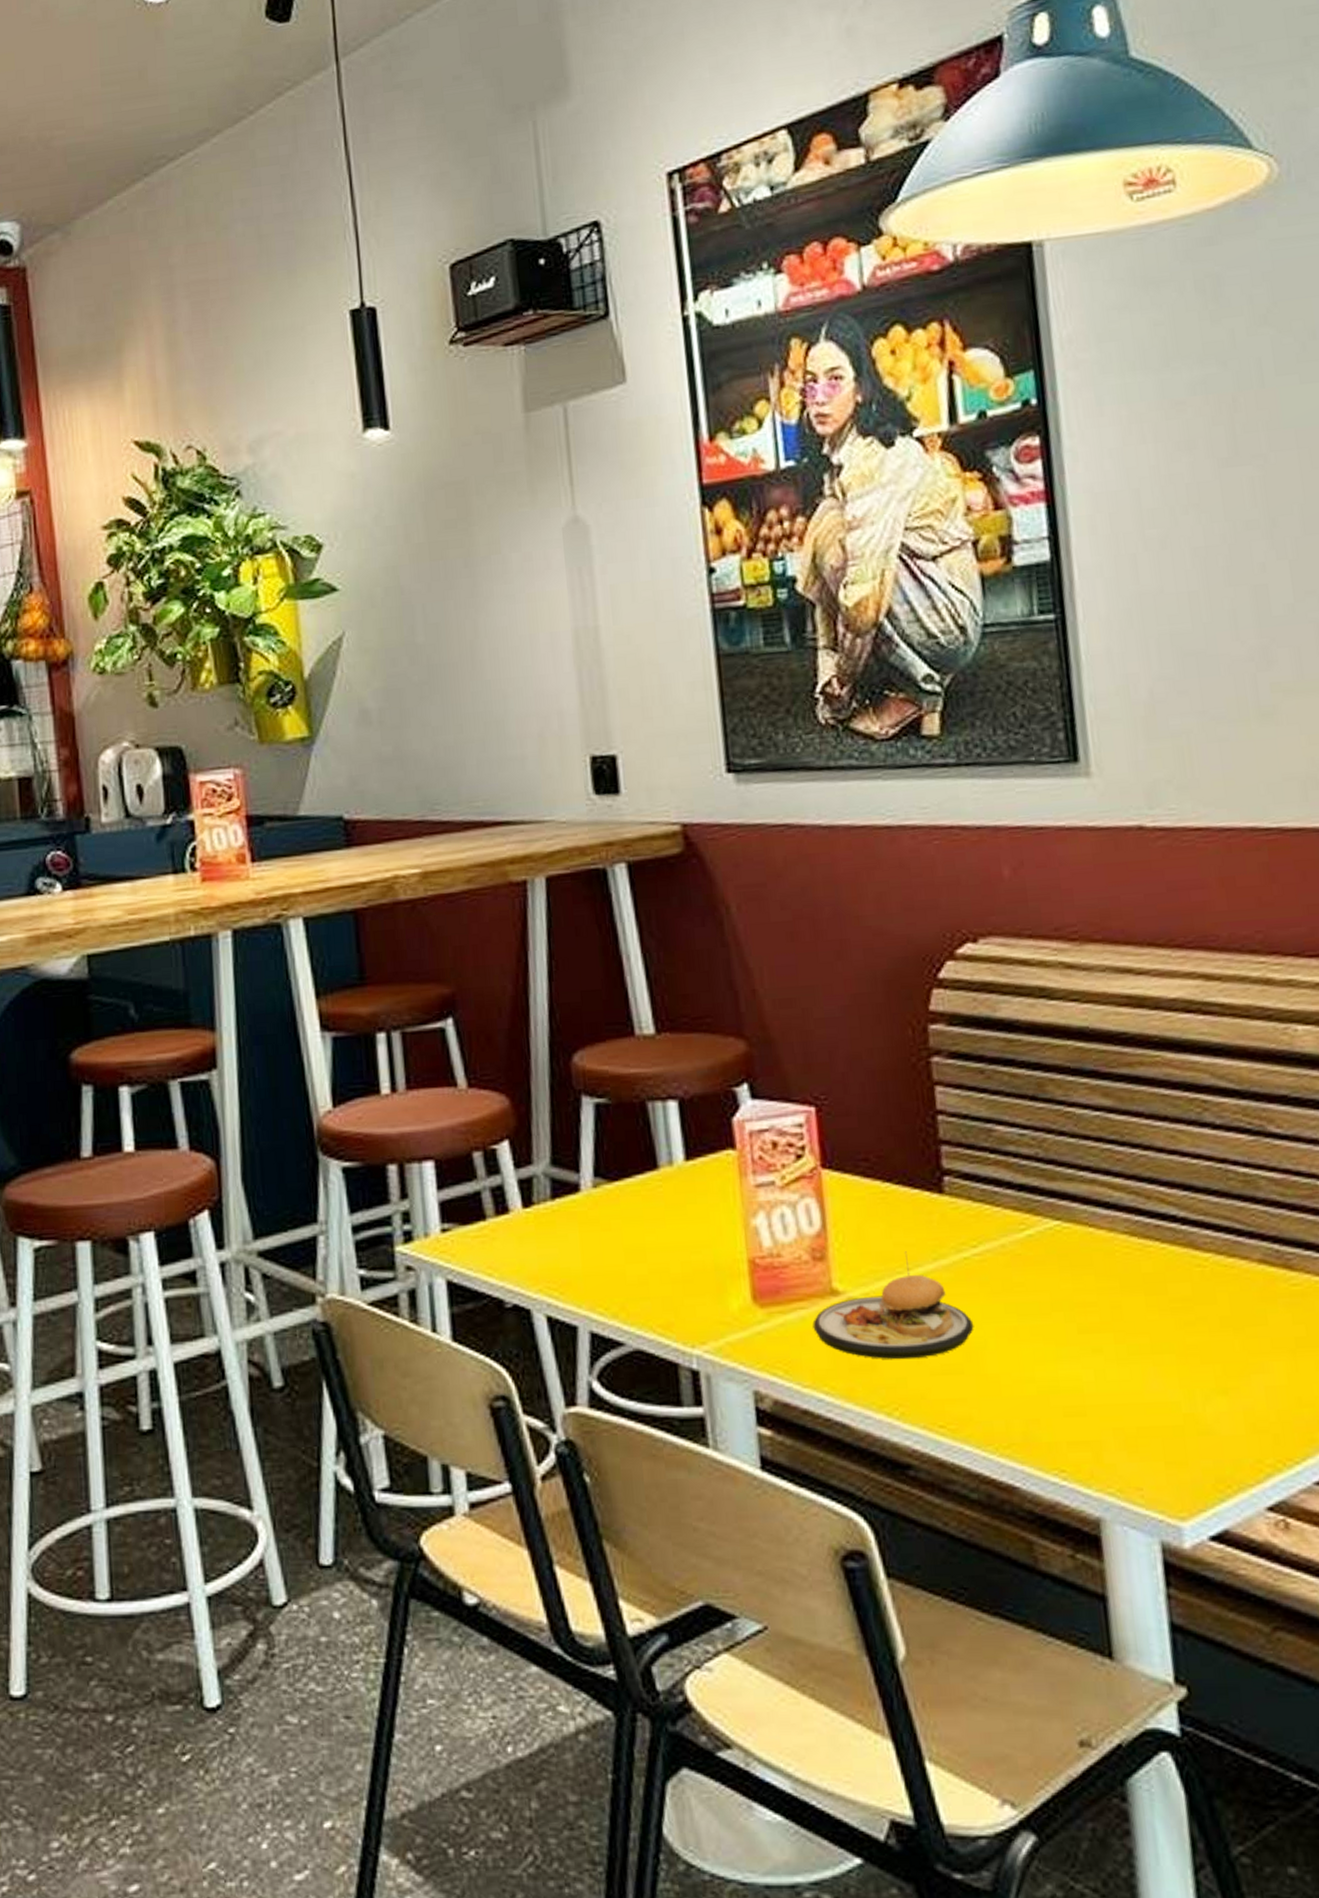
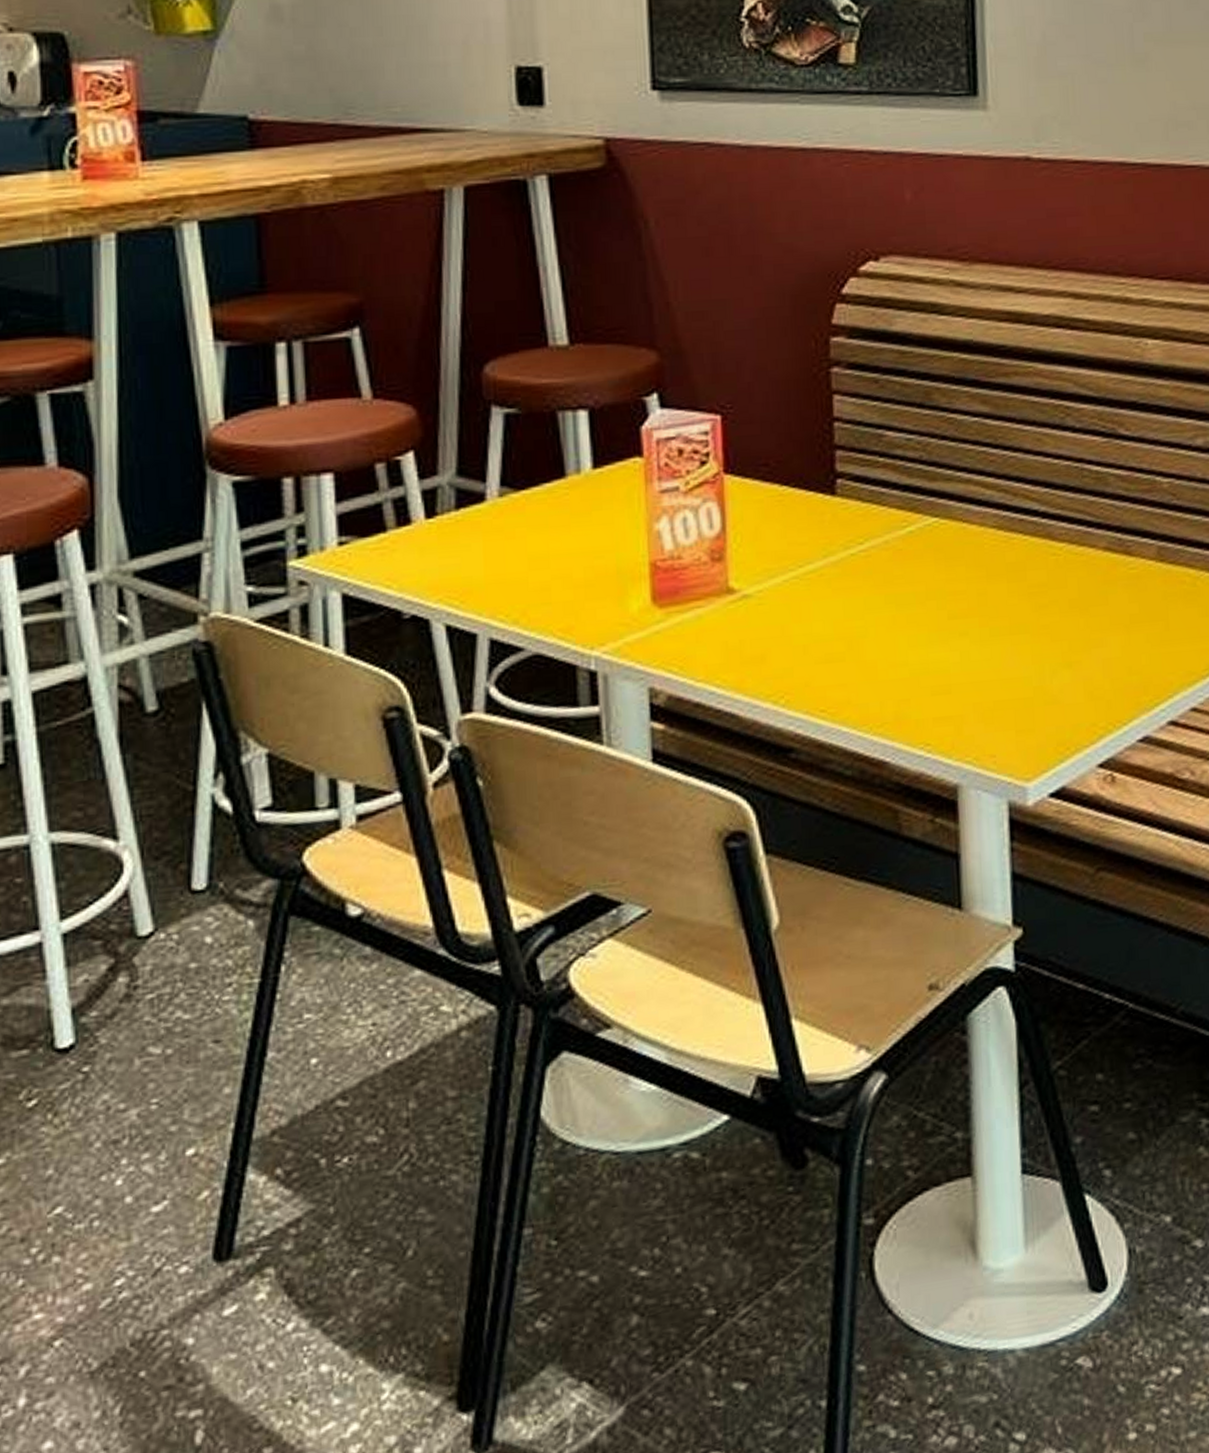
burger: present [812,1251,974,1359] -> none [708,550,857,651]

